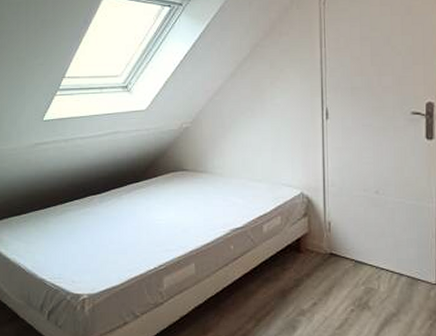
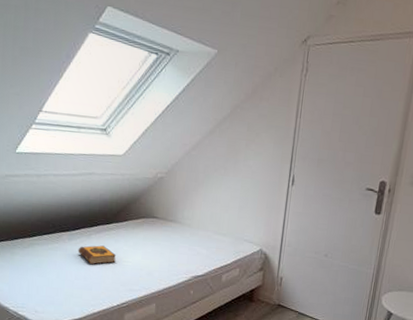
hardback book: none [110,205,148,226] -> present [78,245,116,264]

